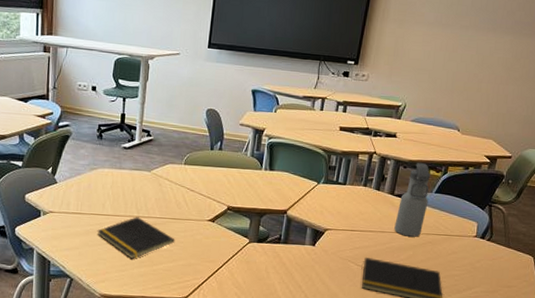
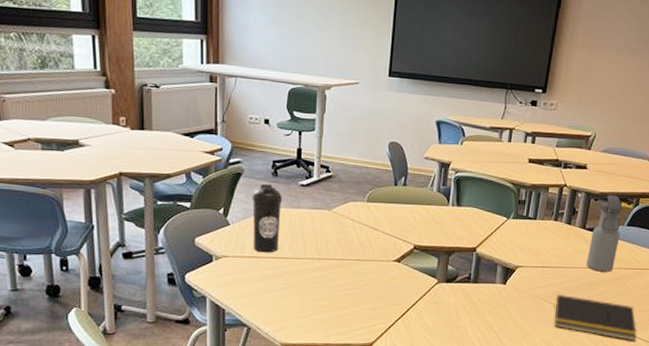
water bottle: none [78,145,107,210] -> present [251,183,283,253]
notepad: present [97,217,175,259] -> none [275,259,360,304]

